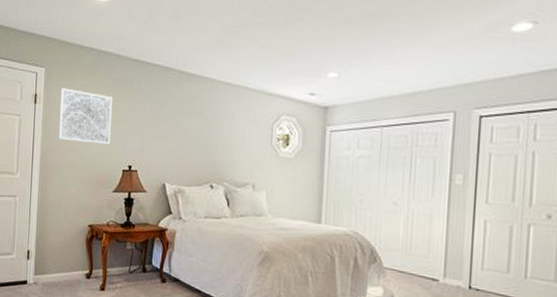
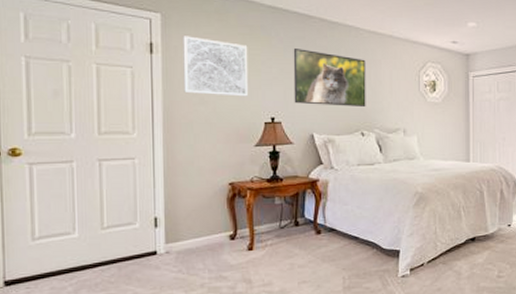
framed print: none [150,99,219,159] -> present [293,47,366,106]

